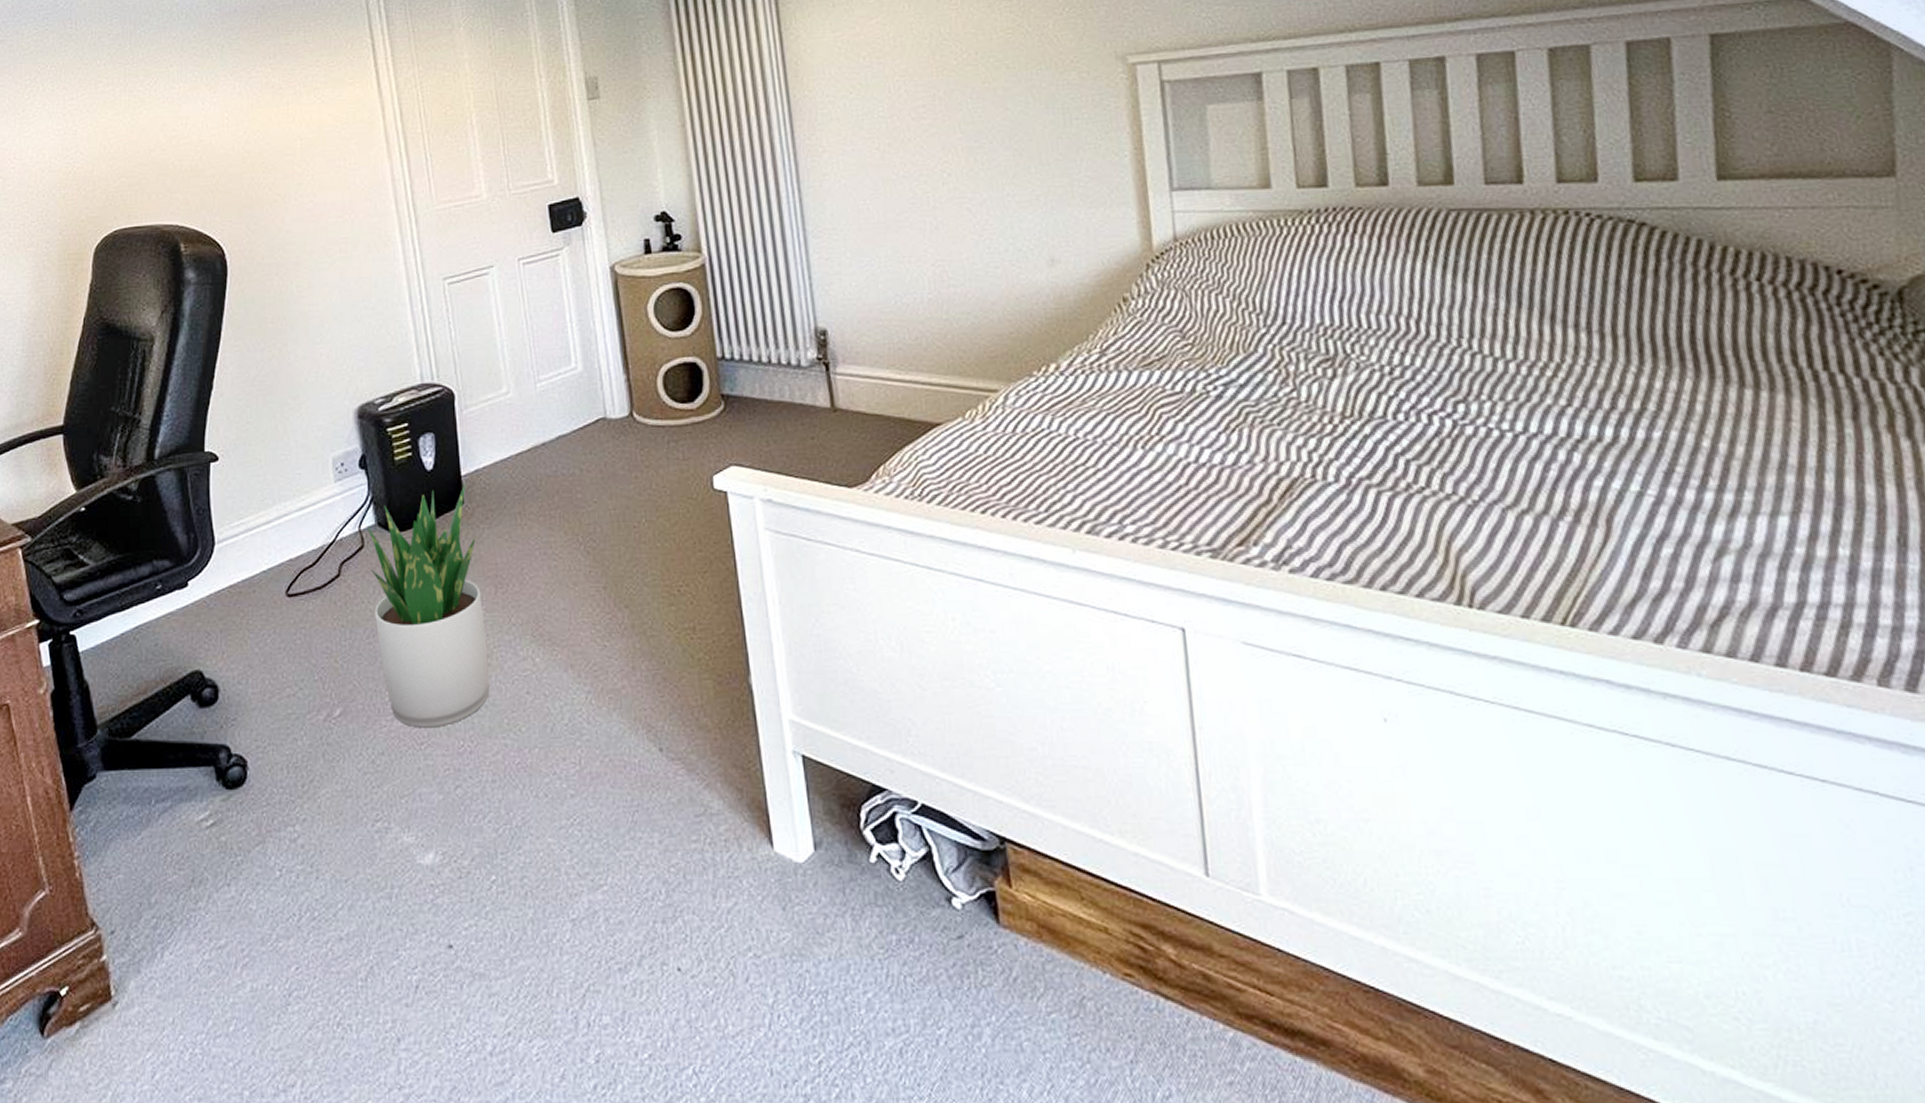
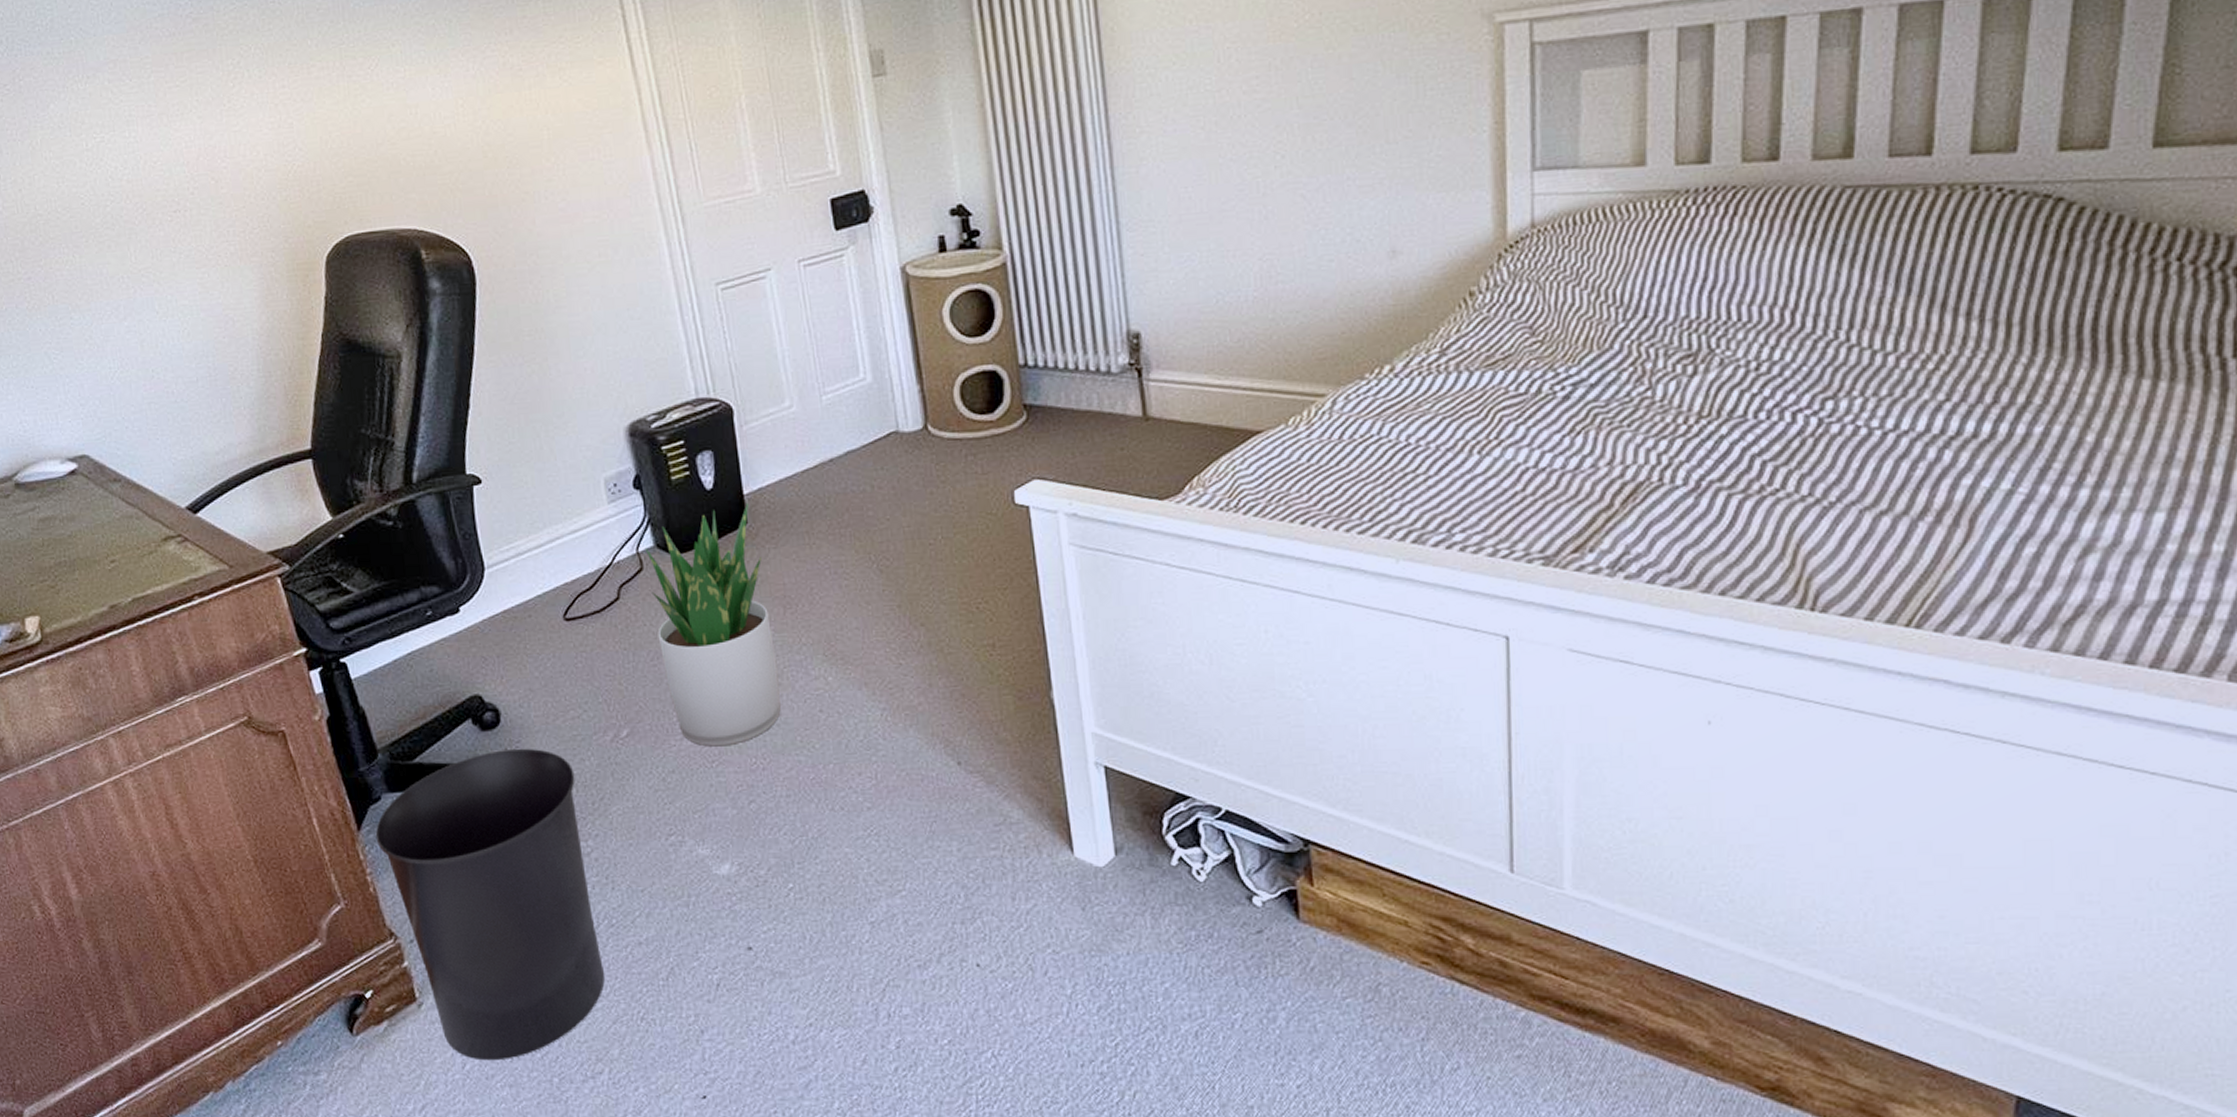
waste bin: none [87,726,303,1070] -> present [375,748,605,1061]

